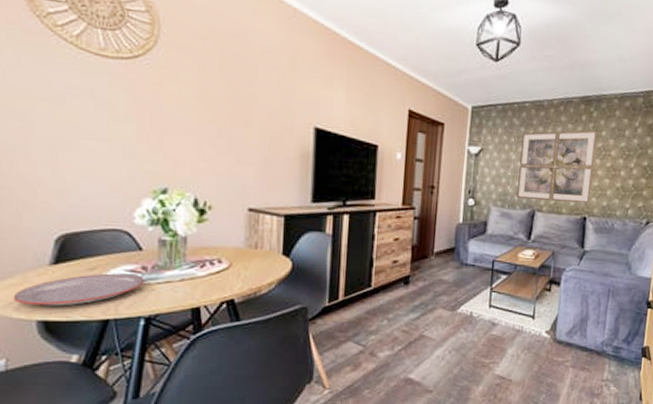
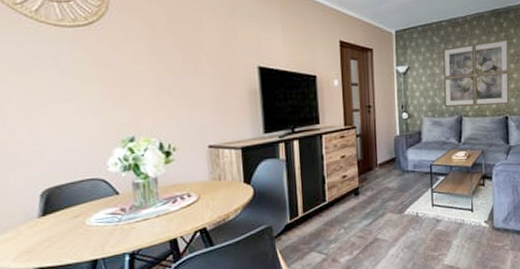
plate: present [13,273,144,306] -> none [9,216,125,255]

